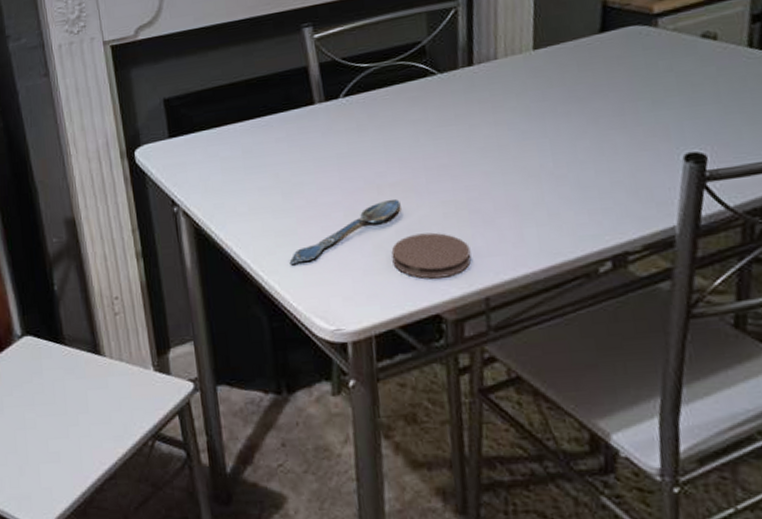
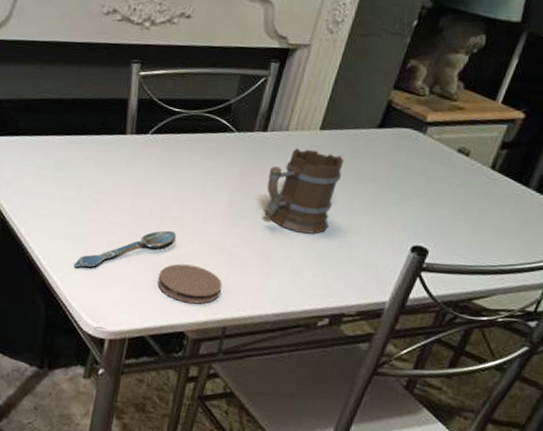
mug: none [488,72,578,169] -> present [263,148,344,234]

